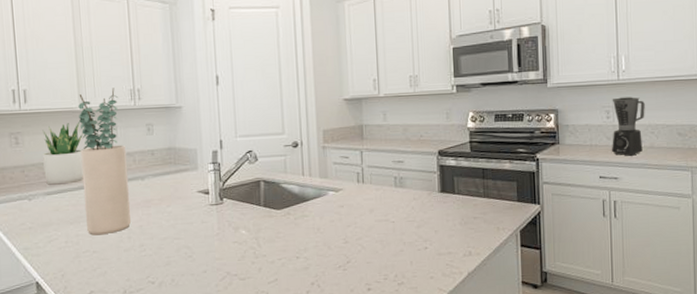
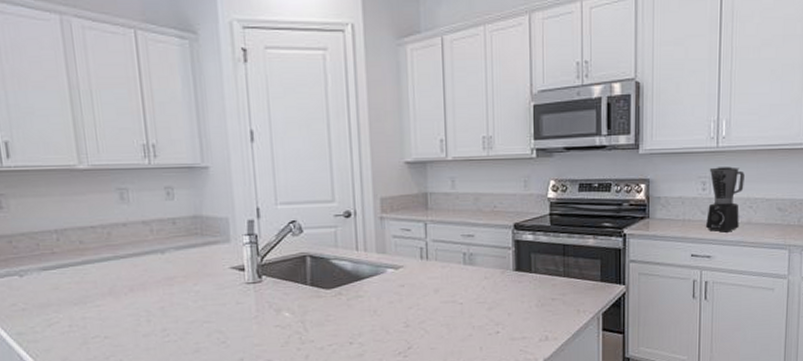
planter: present [42,121,84,186] -> none [32,182,88,260]
vase: present [78,88,131,236] -> none [77,142,150,318]

